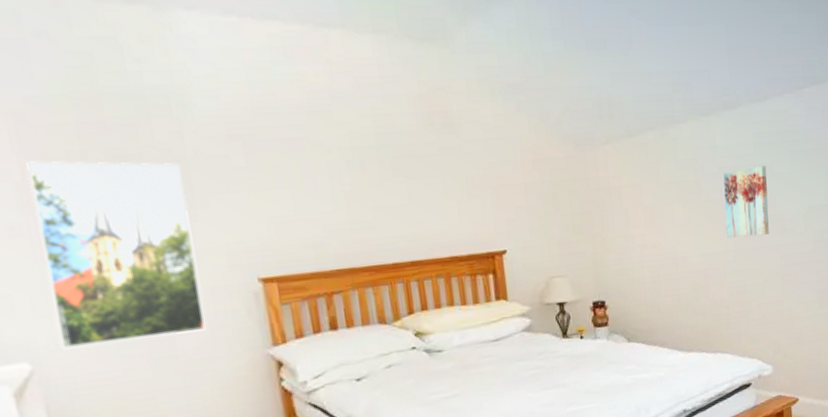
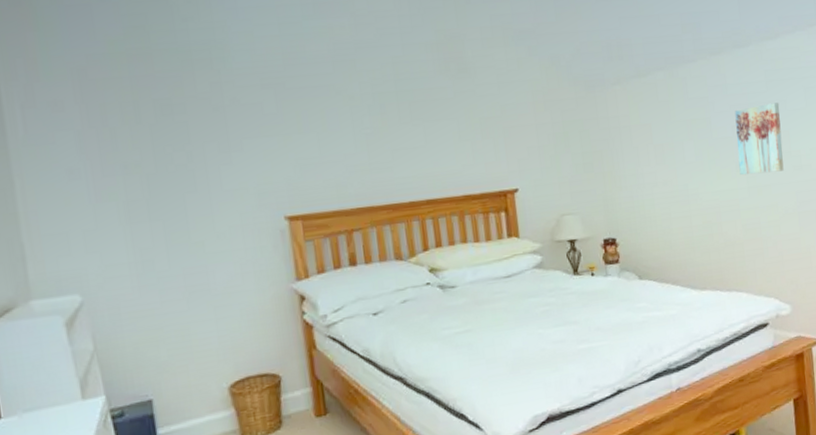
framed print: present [26,161,206,350] -> none [86,110,237,283]

